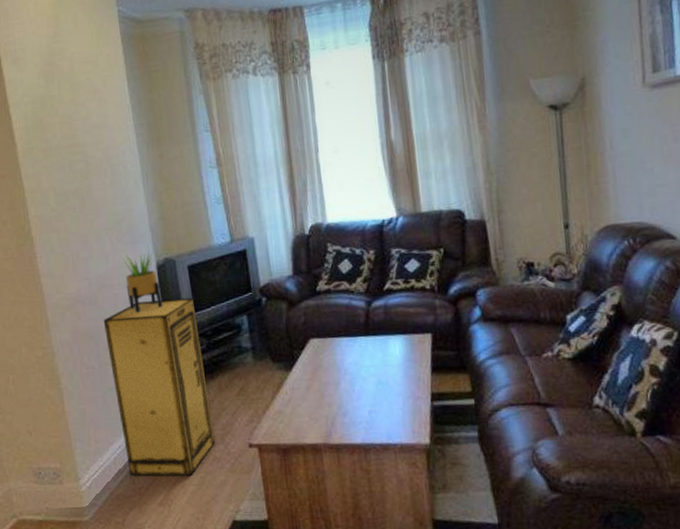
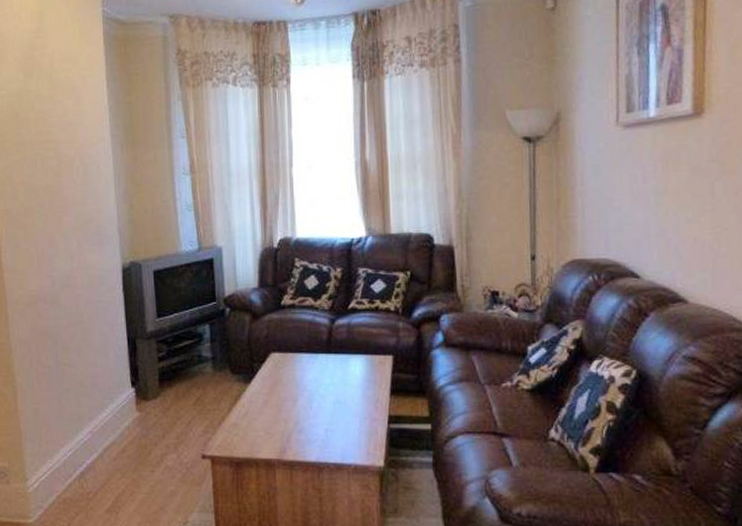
storage cabinet: present [103,297,215,477] -> none [63,303,168,483]
potted plant: present [121,251,163,314] -> none [86,253,126,315]

